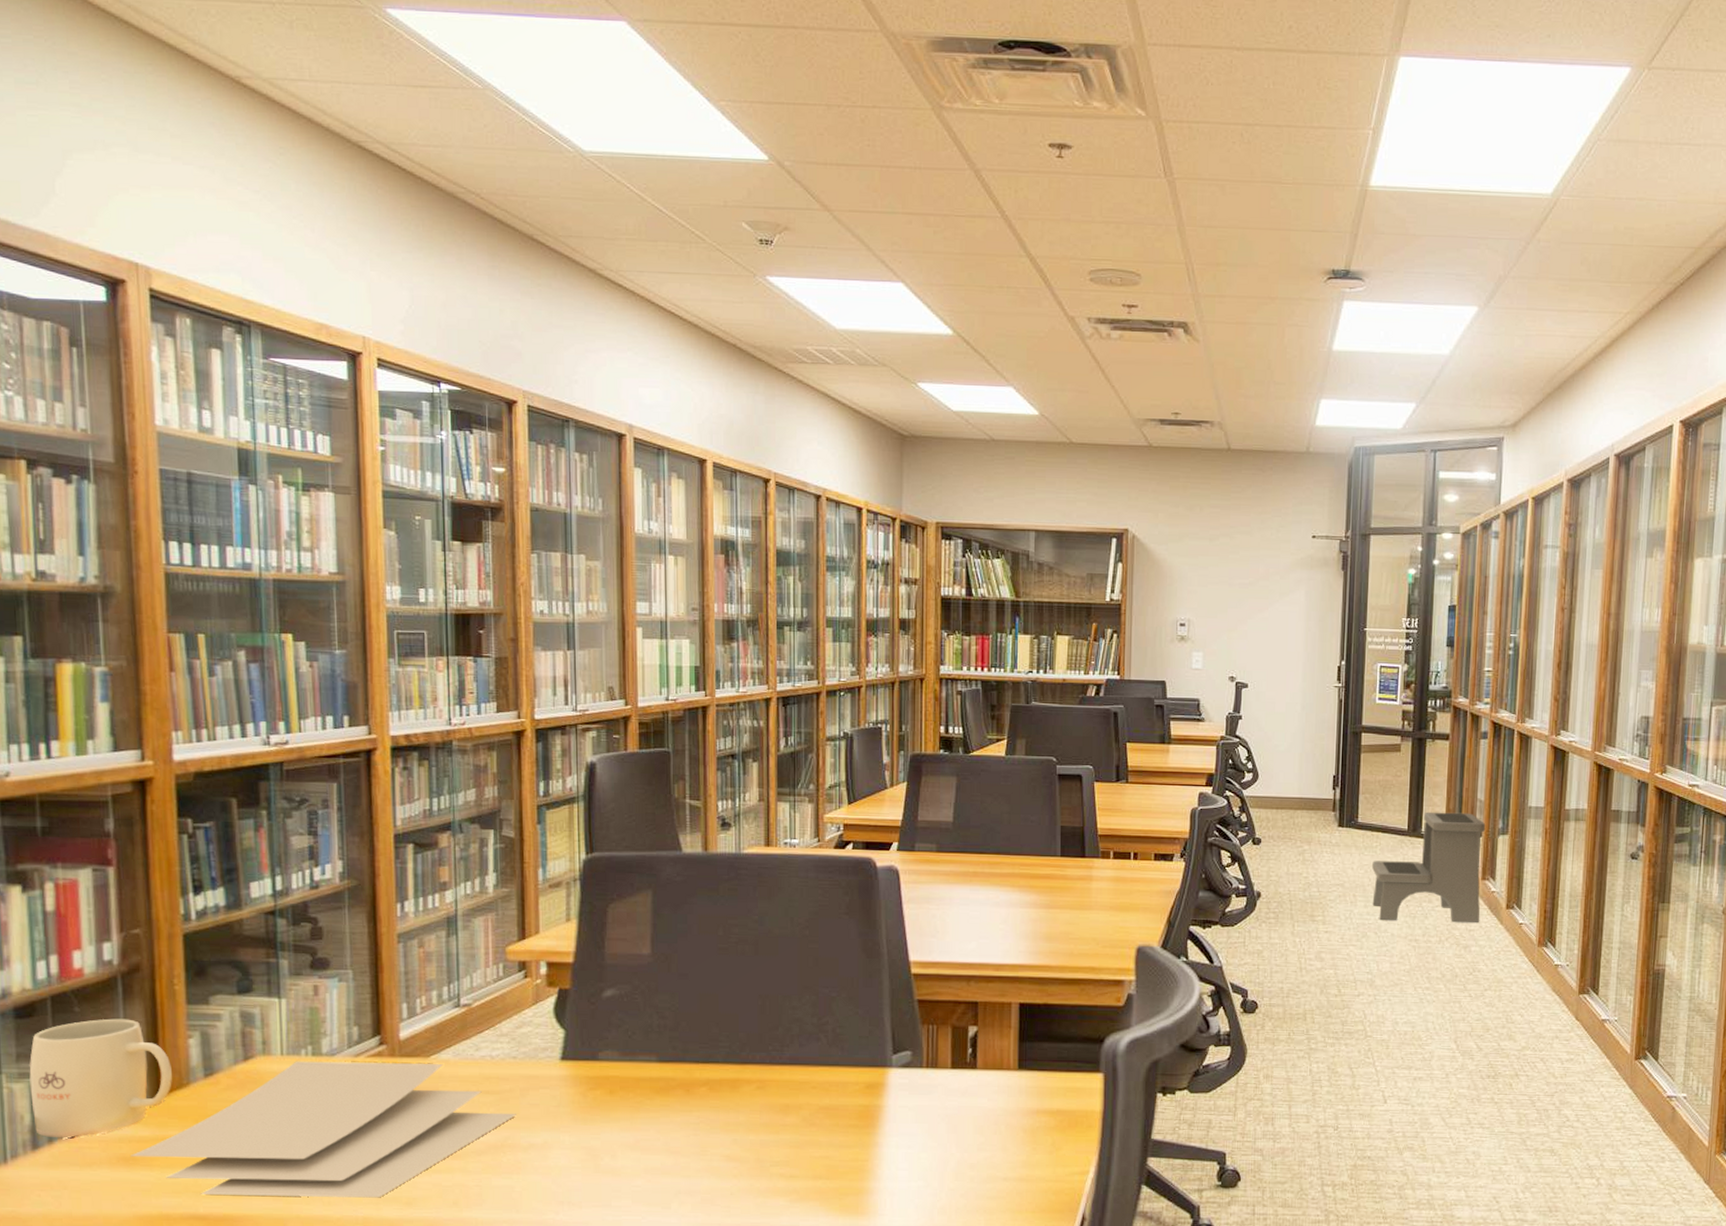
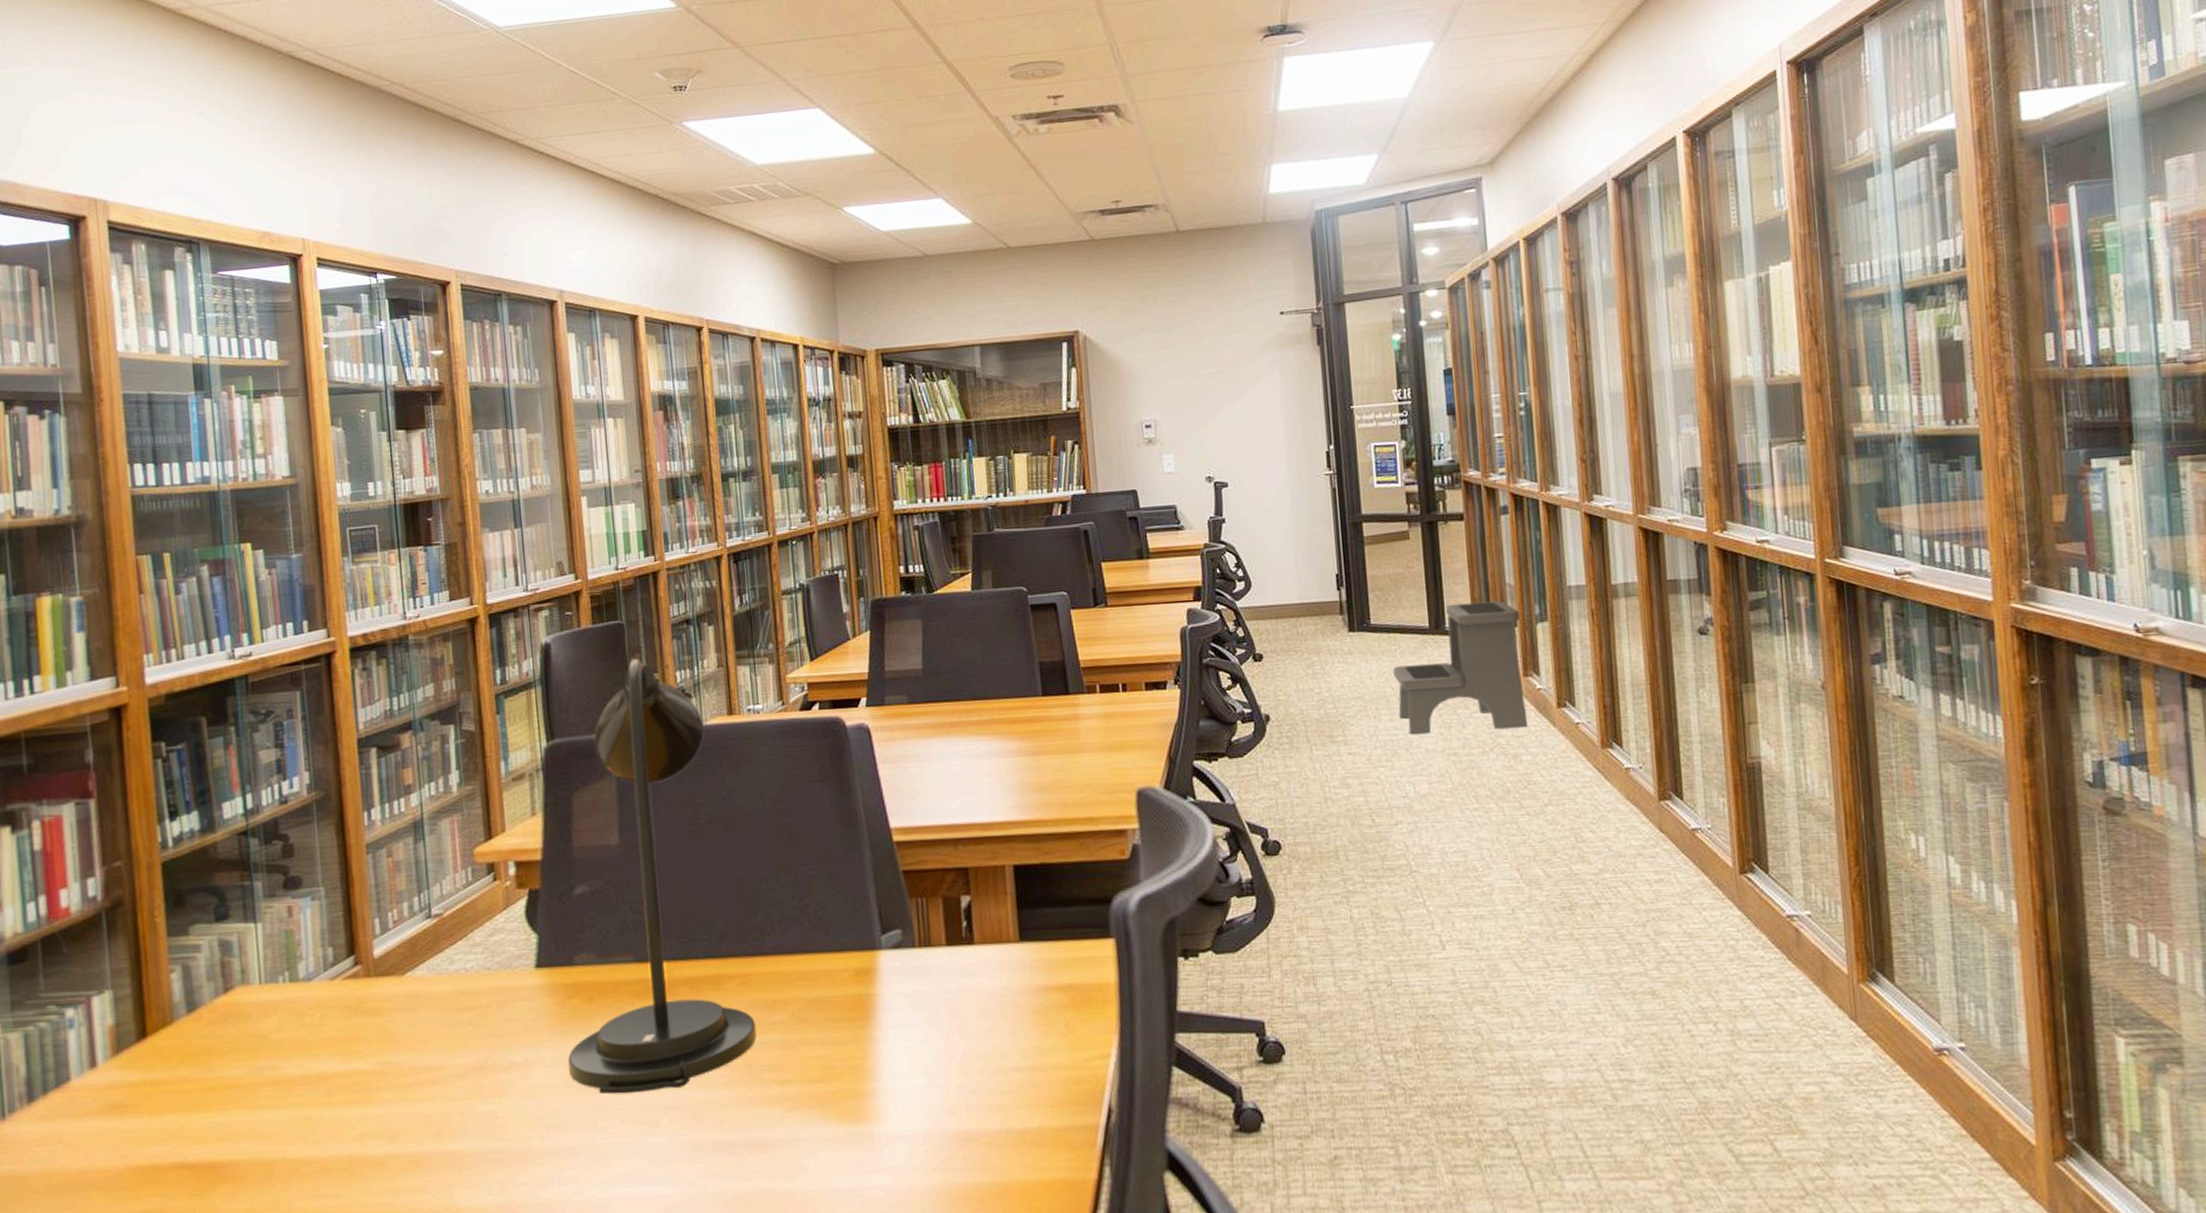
mug: present [29,1018,173,1138] -> none [23,957,157,1089]
papers: present [131,1061,516,1198] -> none [120,982,495,1140]
desk lamp: none [587,784,768,1178] -> present [568,658,756,1094]

